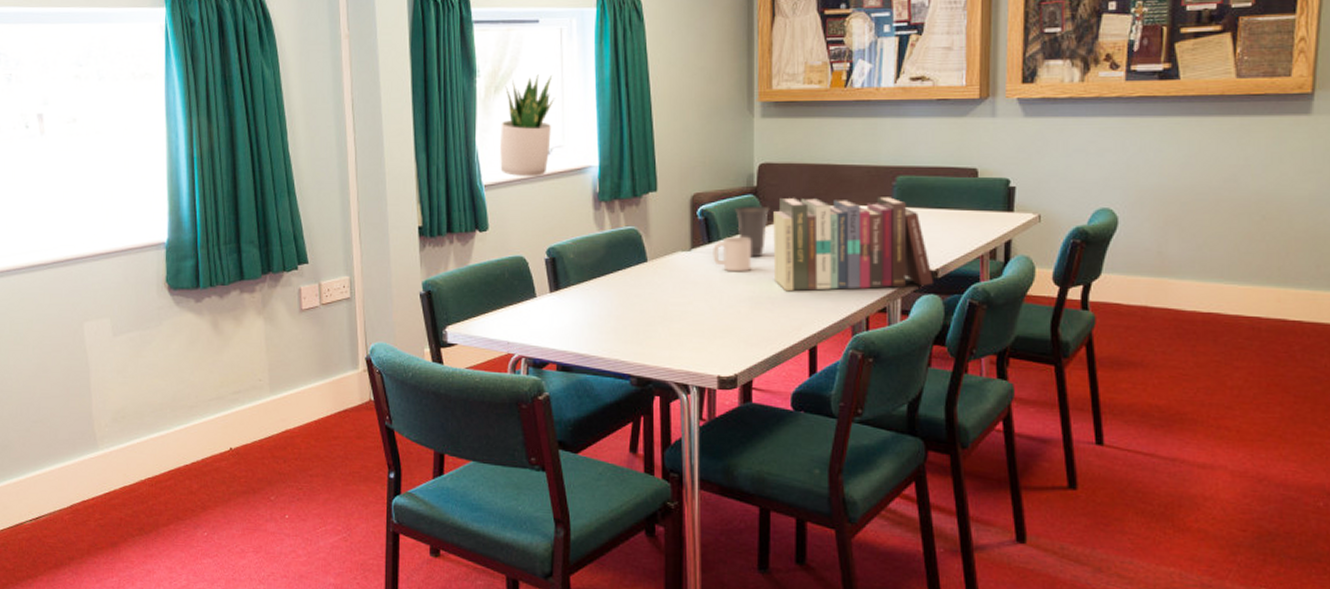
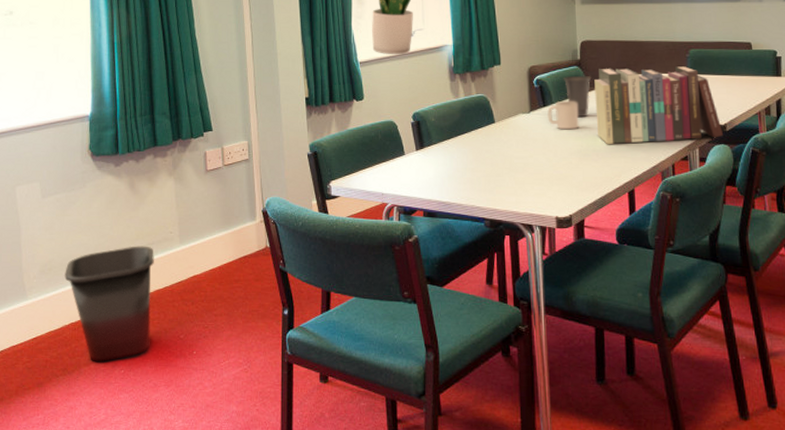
waste bin: none [140,394,241,523] -> present [64,246,154,363]

